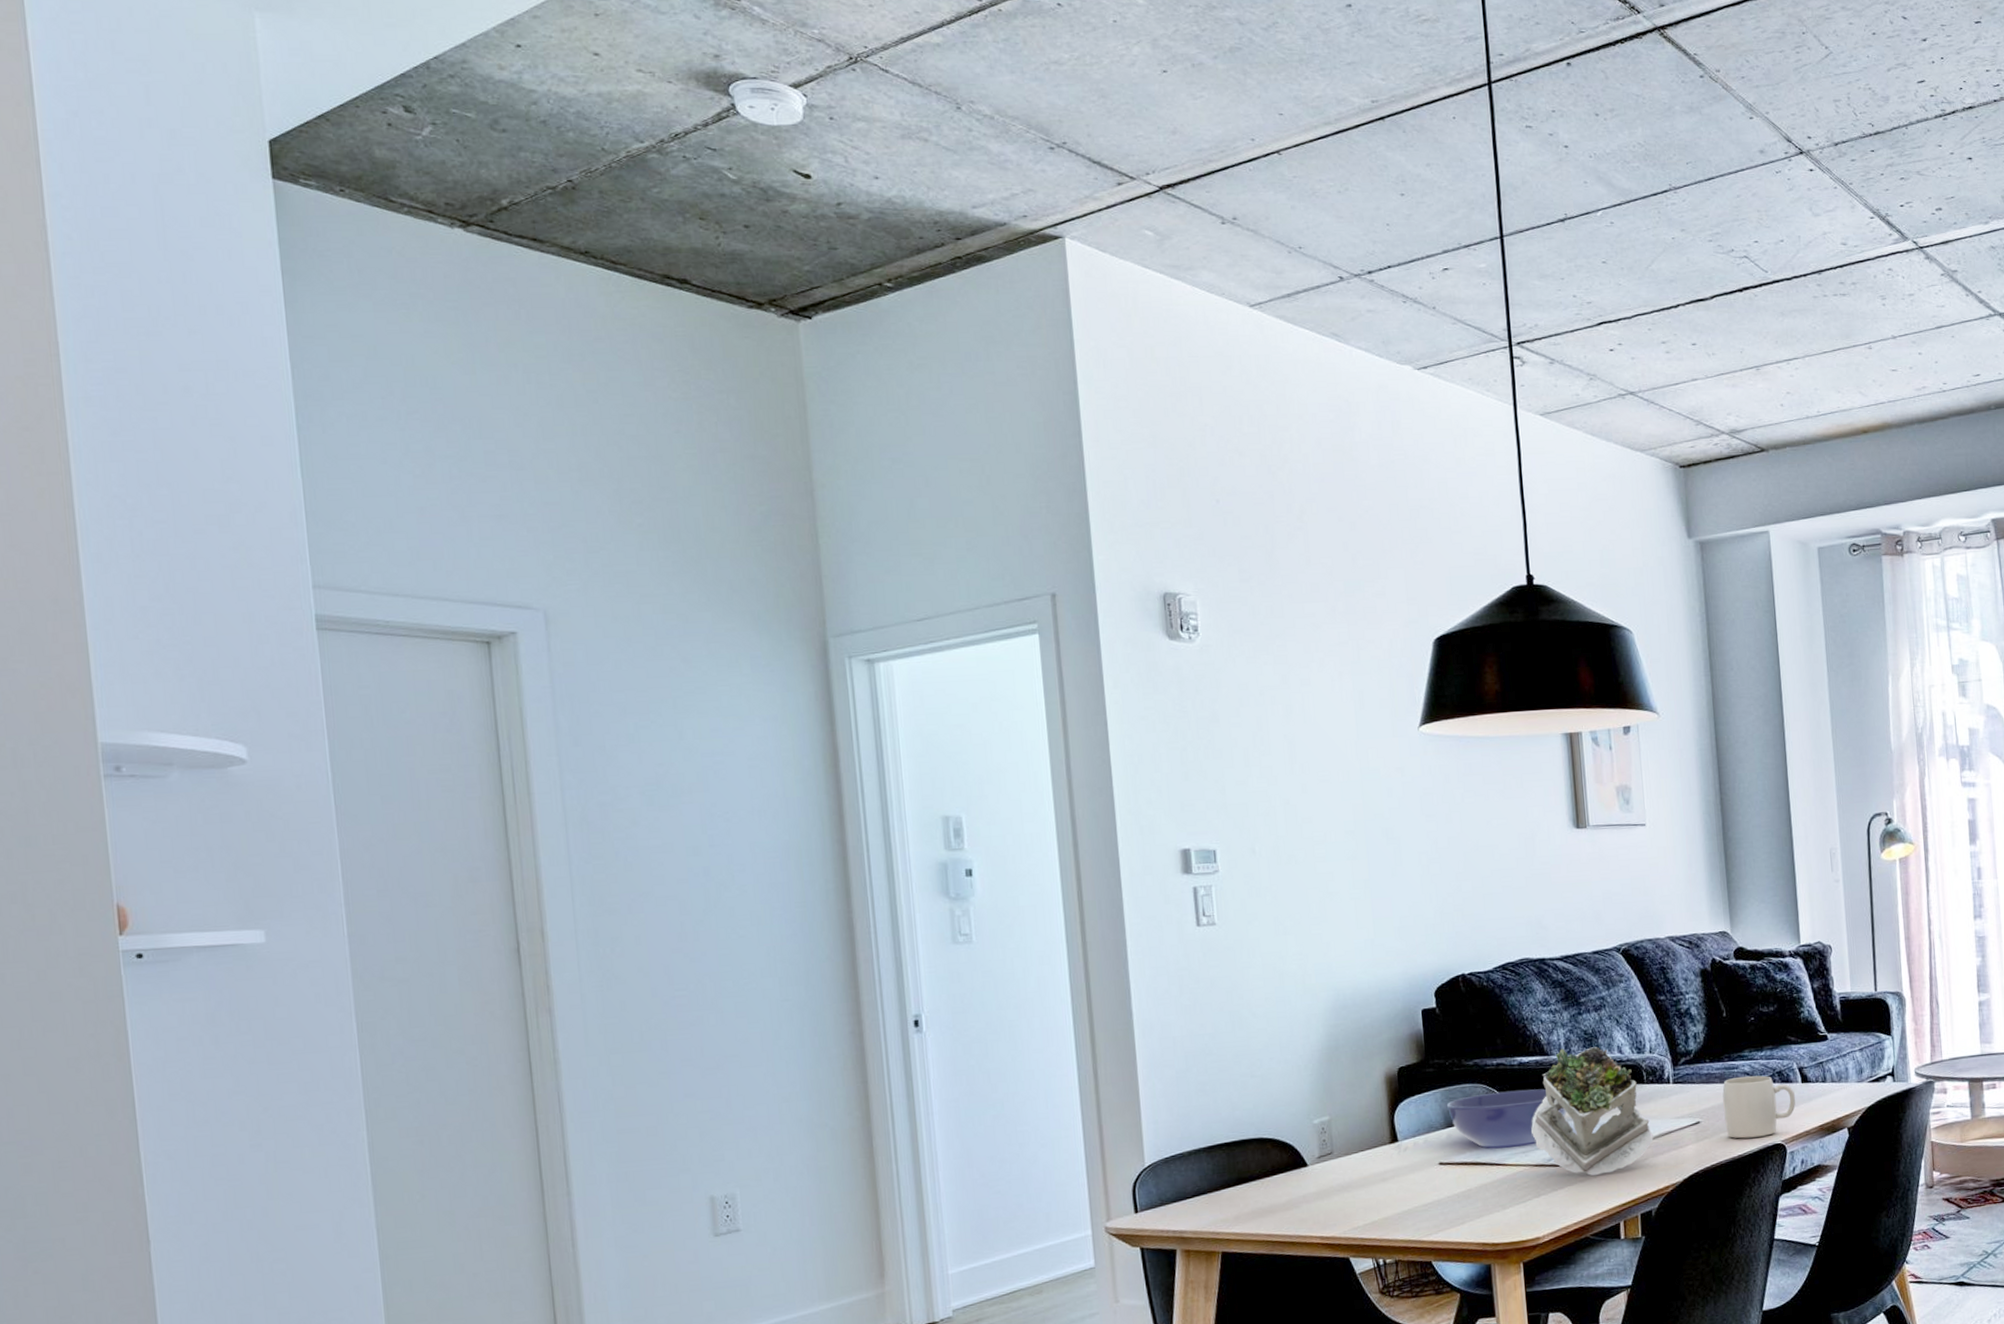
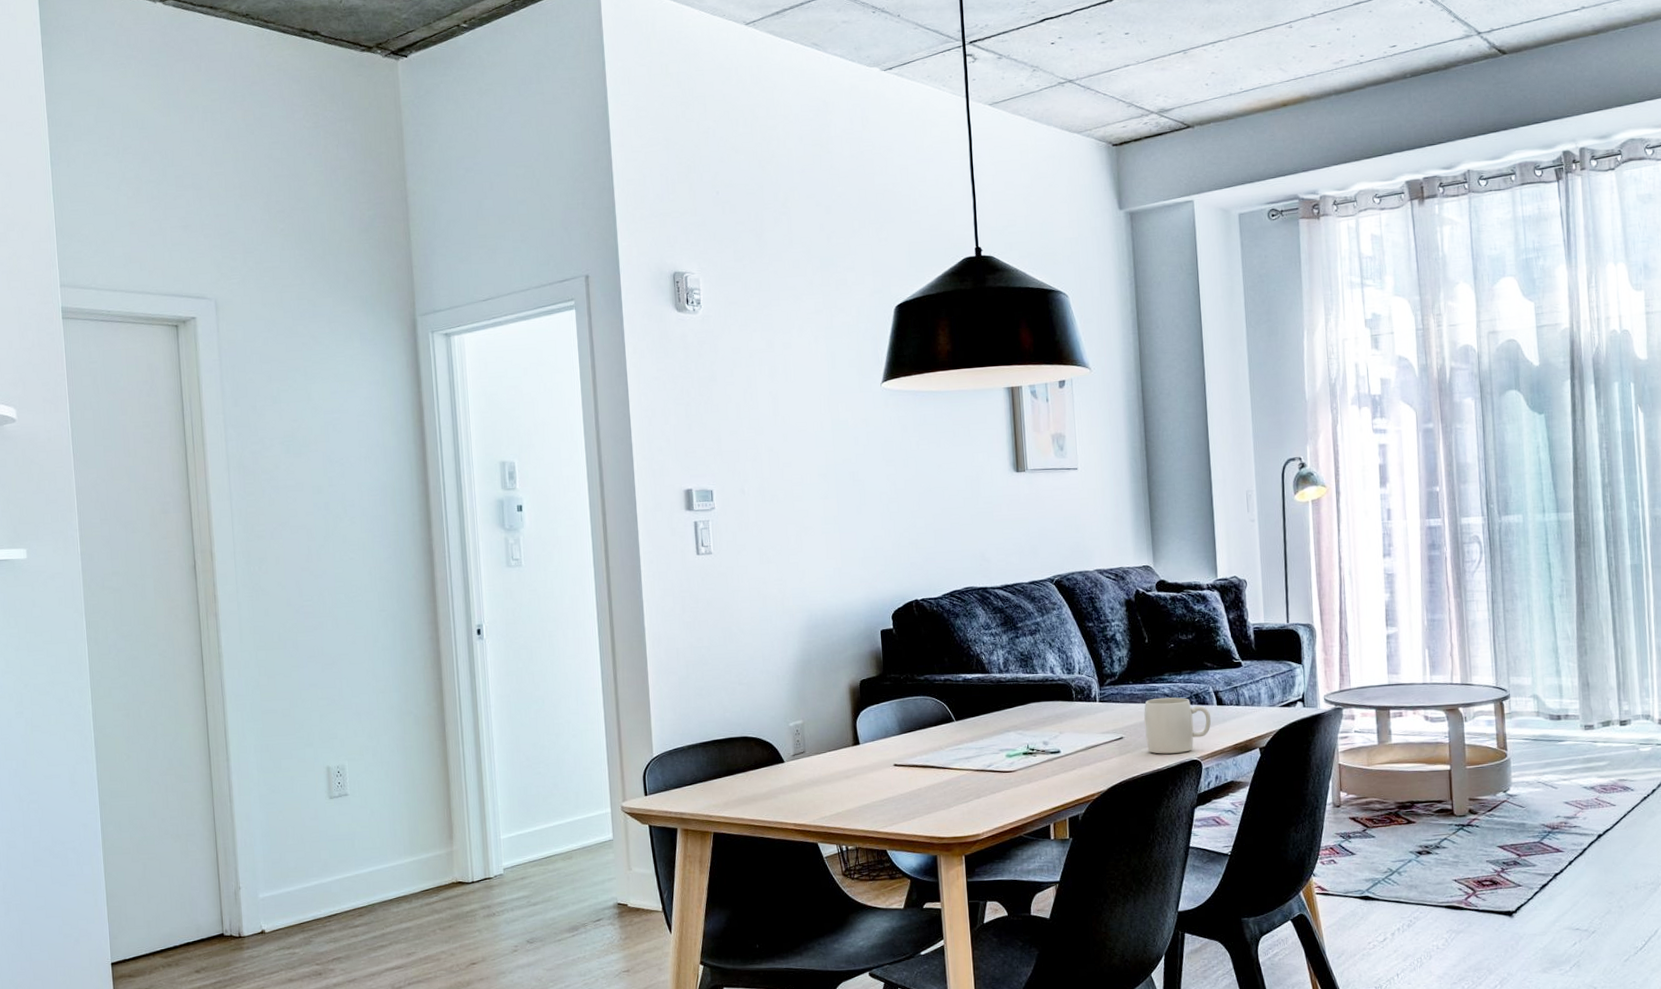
bowl: present [1447,1089,1566,1149] -> none [901,703,1004,754]
succulent plant: present [1531,1047,1654,1176] -> none [973,667,1081,781]

